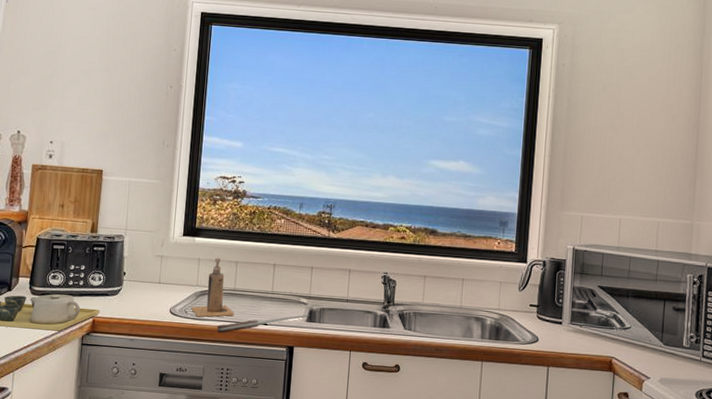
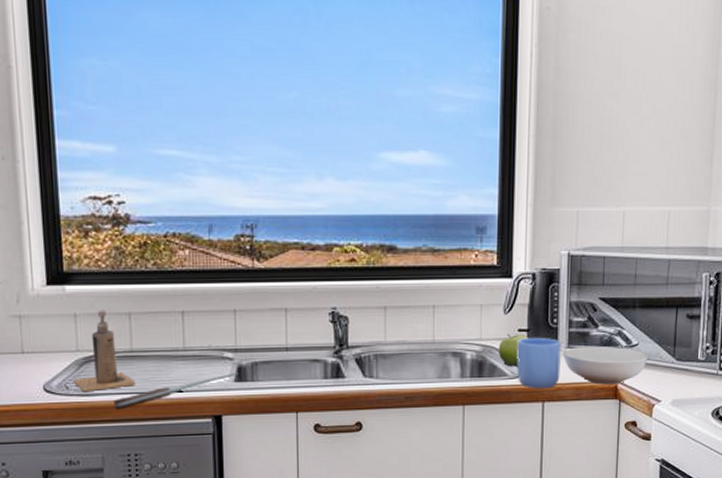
fruit: none [512,307,538,335] -> present [498,333,529,367]
mug: none [527,311,565,357] -> present [517,337,561,390]
bowl: none [566,324,640,360] -> present [562,346,649,386]

